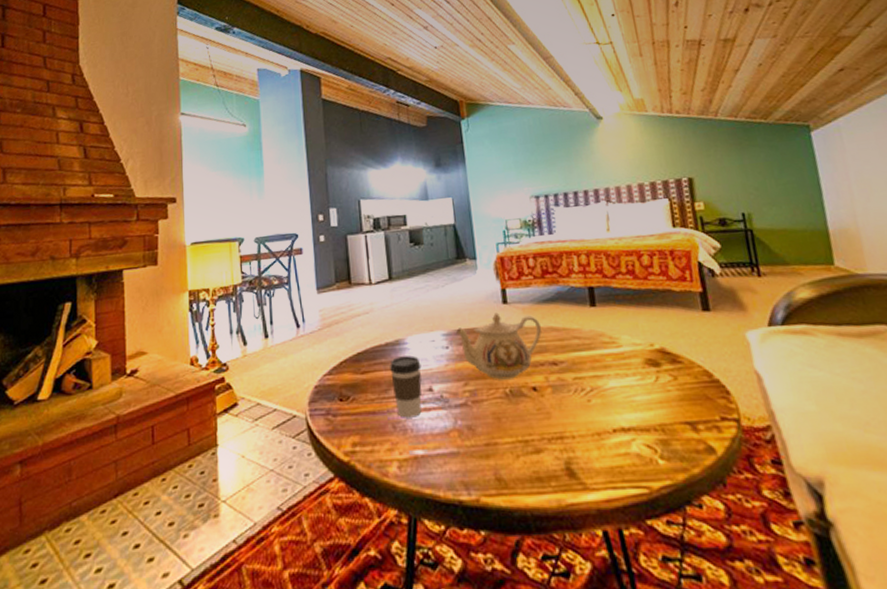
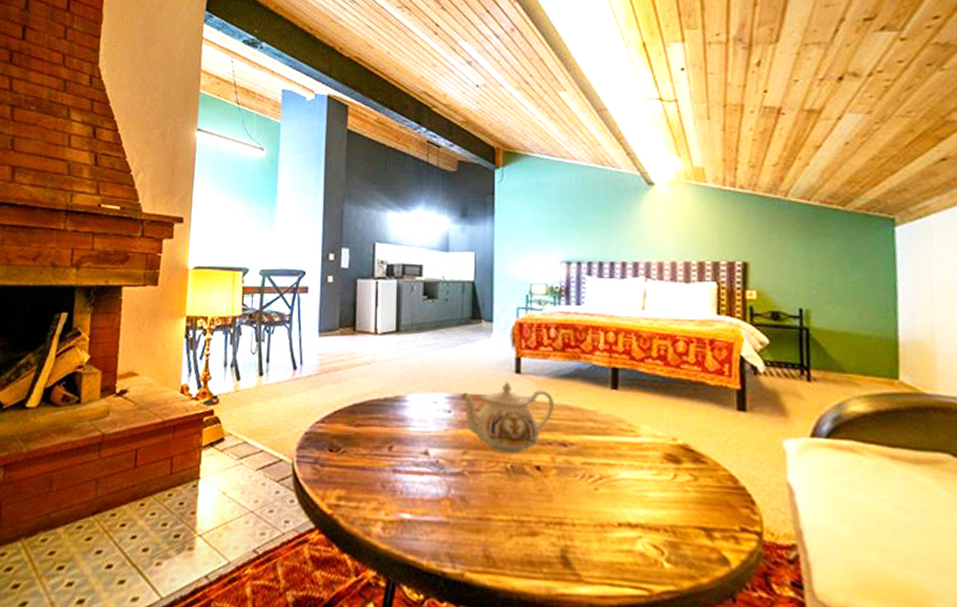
coffee cup: present [390,355,422,418] -> none [386,414,419,480]

